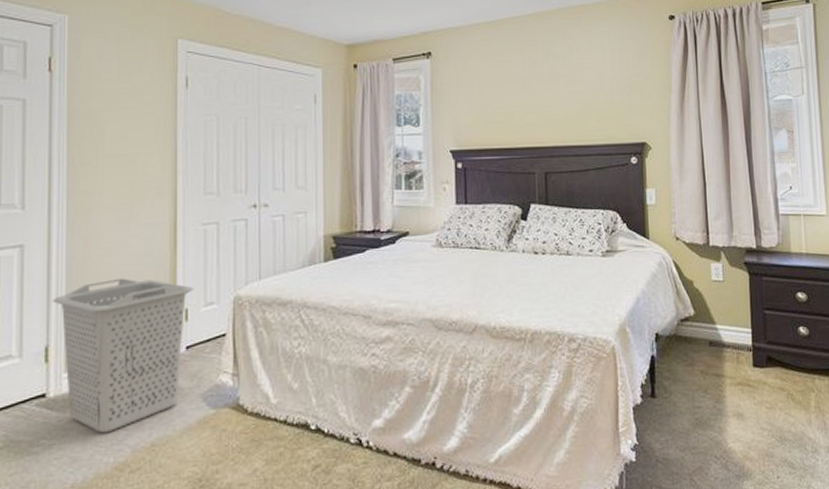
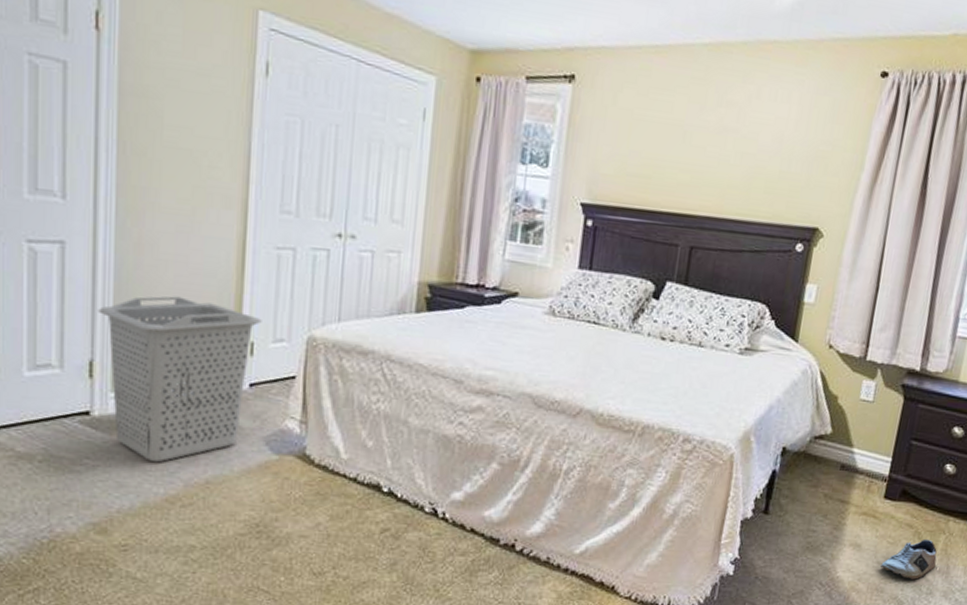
shoe: none [765,399,814,443] -> present [881,539,937,582]

